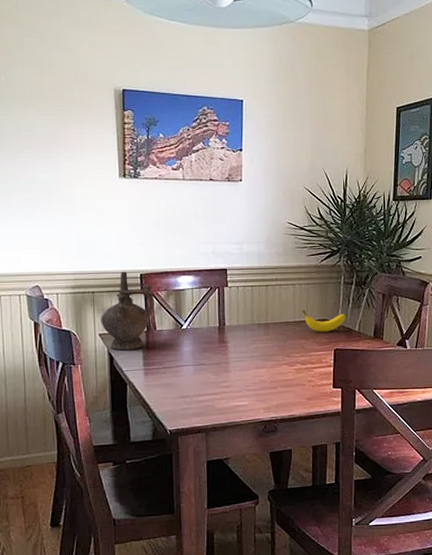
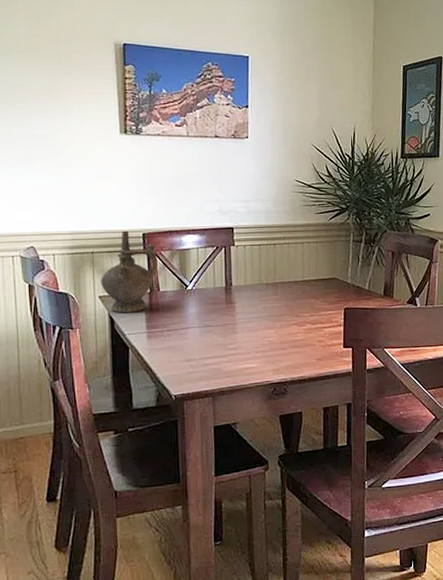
banana: present [301,309,347,332] -> none [310,268,356,291]

